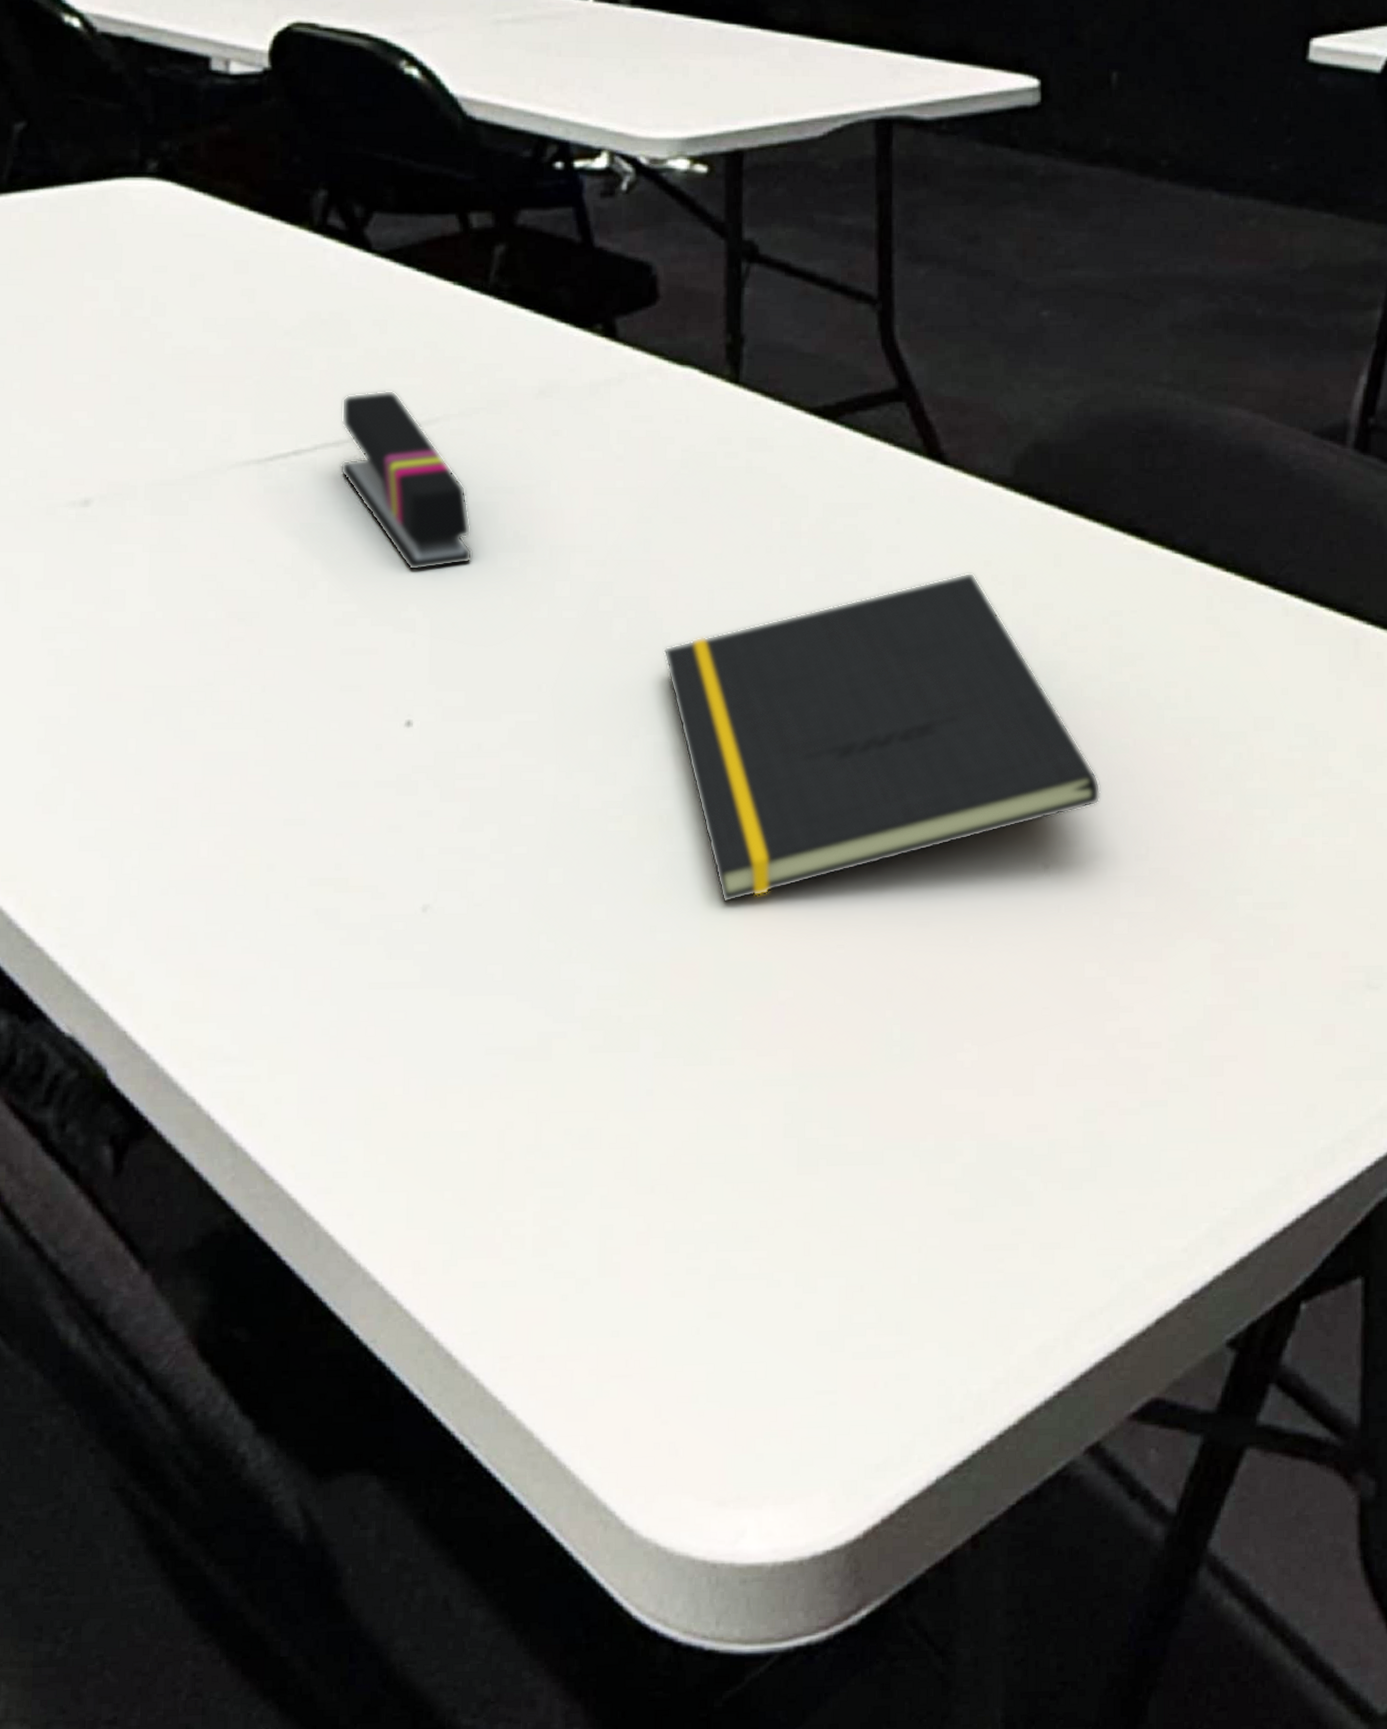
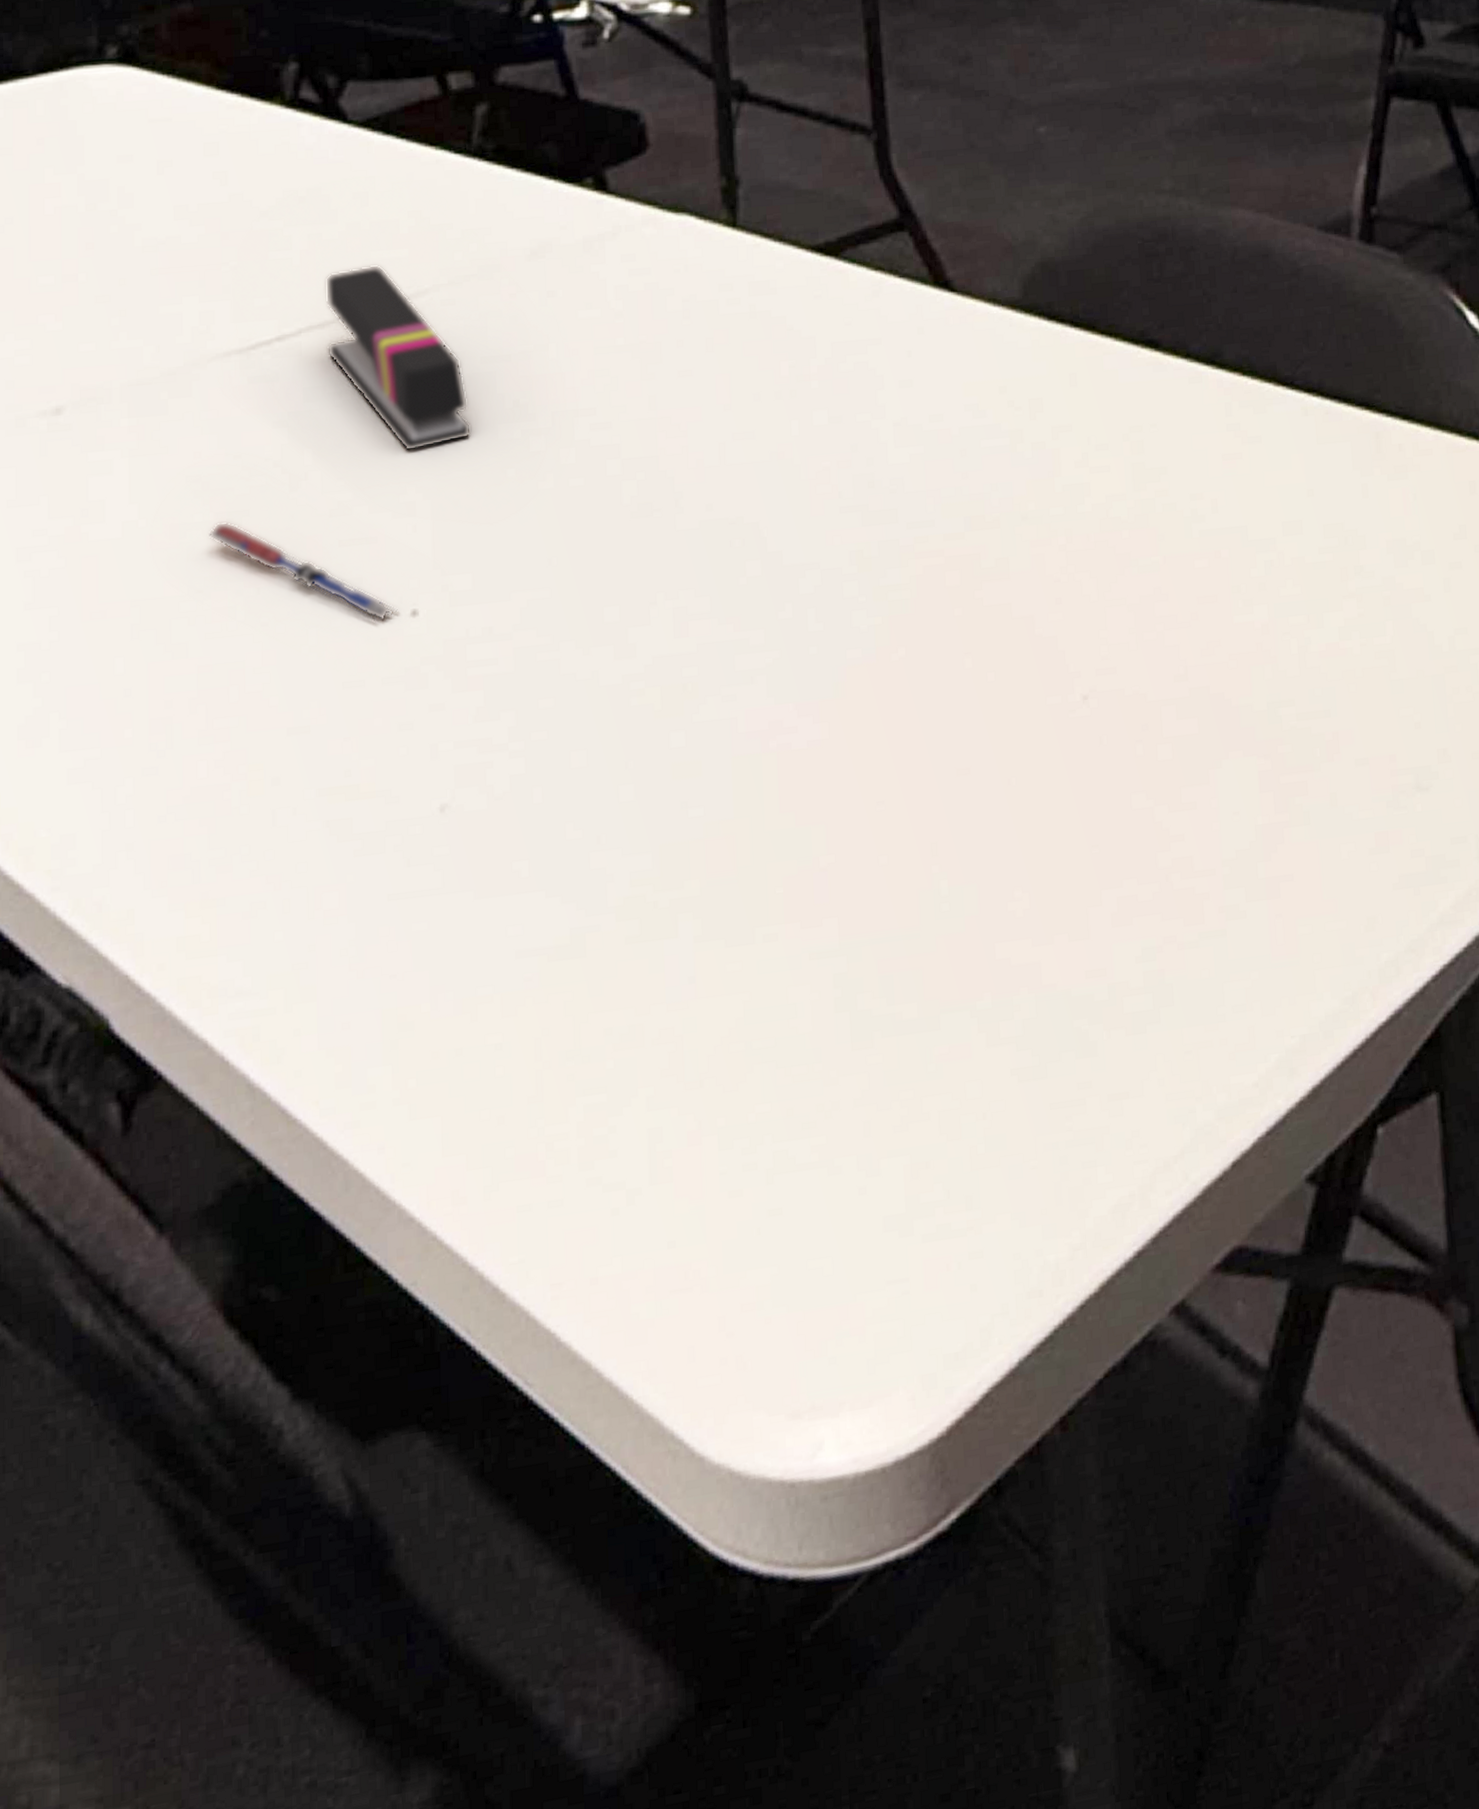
pen: none [220,621,395,729] -> present [209,521,399,623]
notepad: present [663,572,1101,903] -> none [677,400,1135,769]

